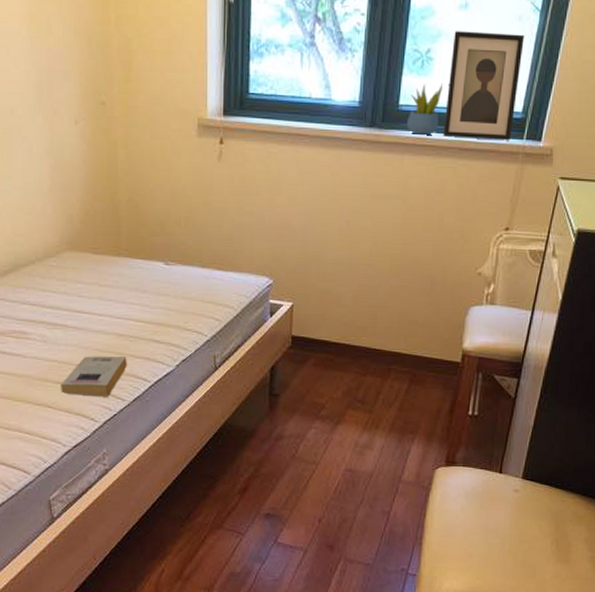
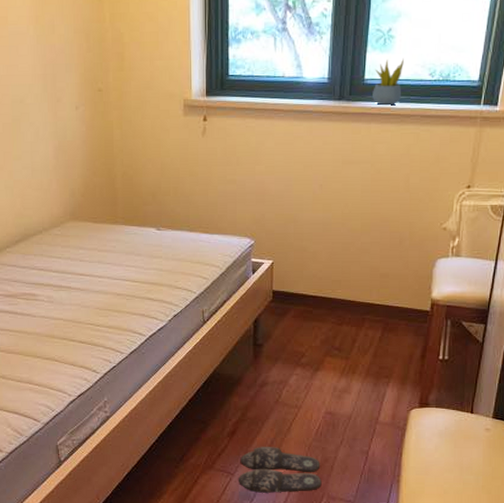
book: present [61,356,127,397] -> none [66,314,124,351]
slippers: none [250,505,339,555] -> present [239,447,322,493]
picture frame: present [443,31,525,141] -> none [406,10,478,107]

